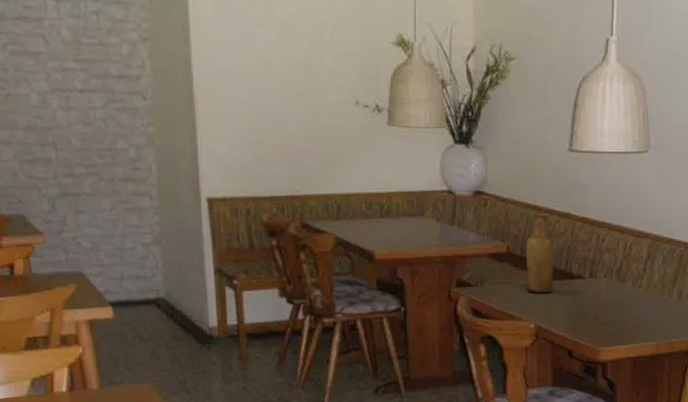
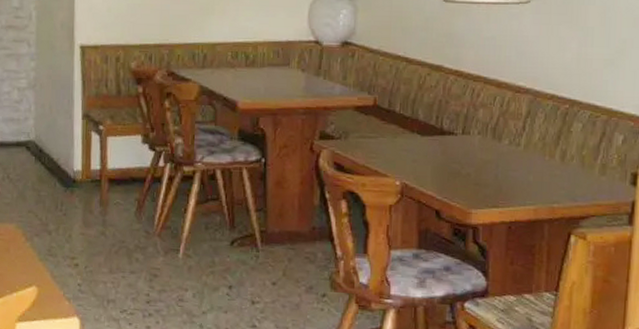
vase: present [526,215,555,294] -> none [393,67,425,150]

